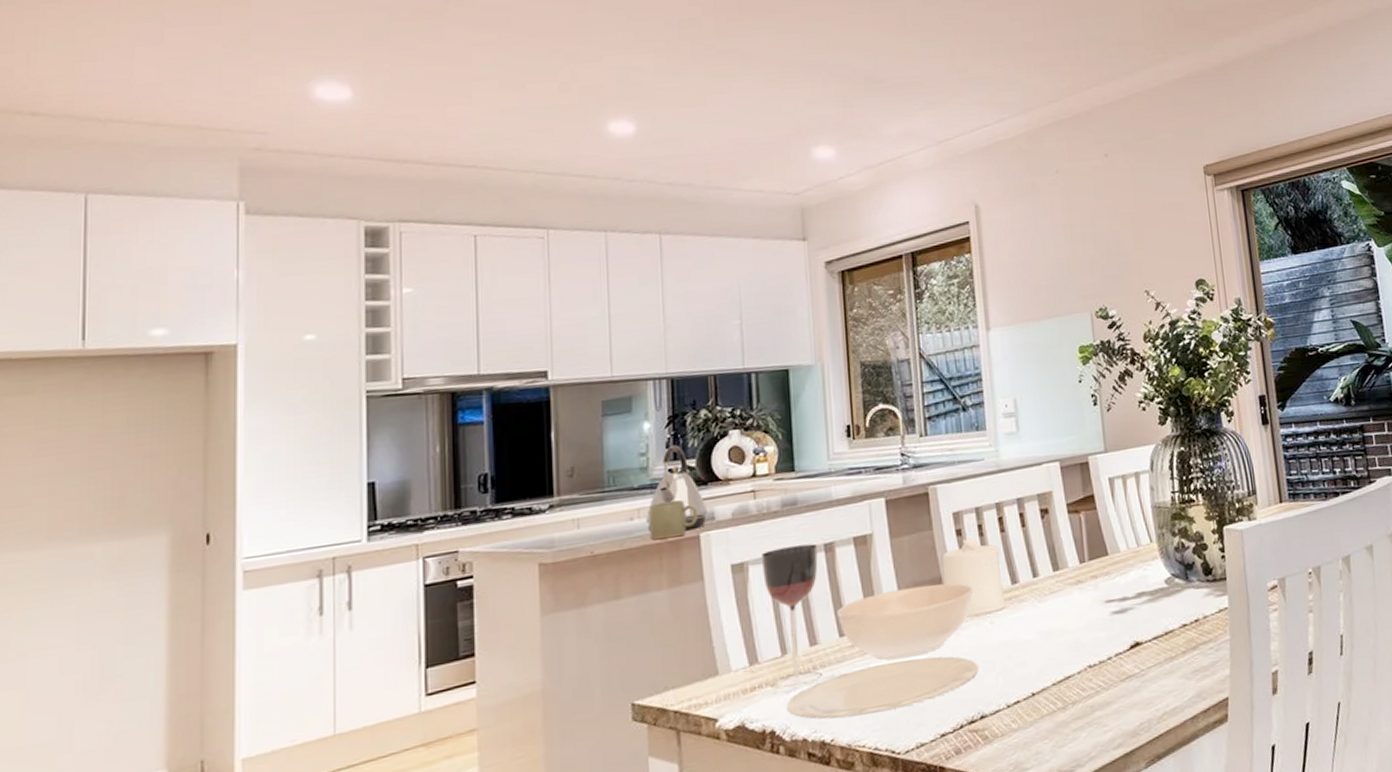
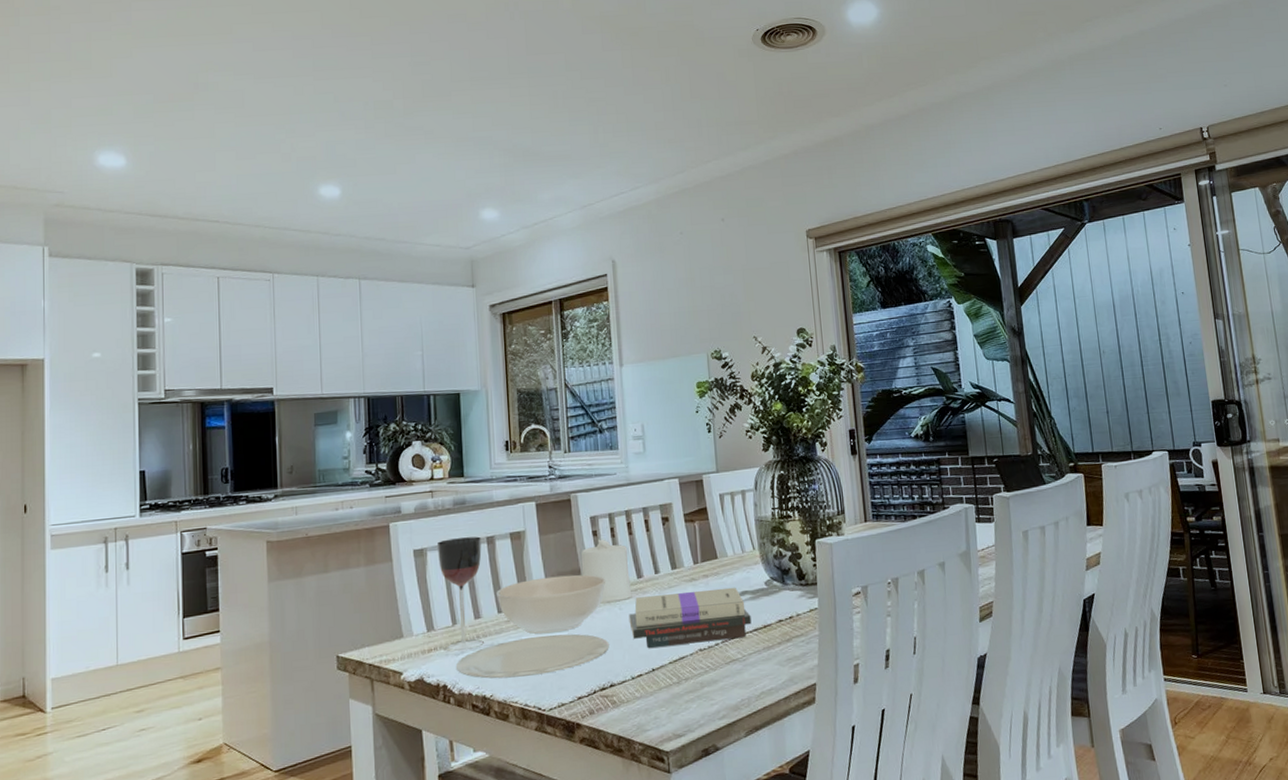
kettle: present [645,444,709,532] -> none [347,451,396,521]
mug: present [648,500,699,541] -> none [350,496,389,527]
books: none [1002,588,1150,668] -> present [629,587,752,648]

